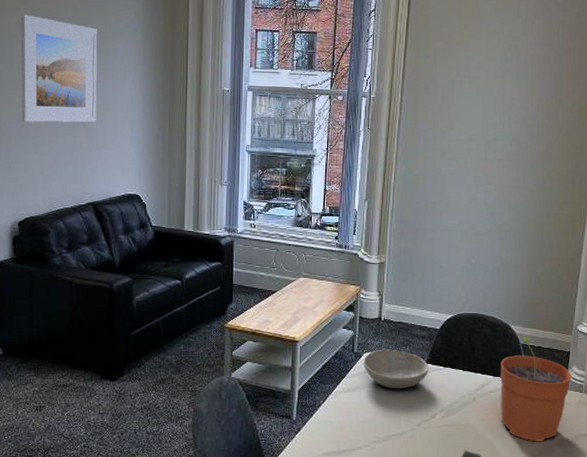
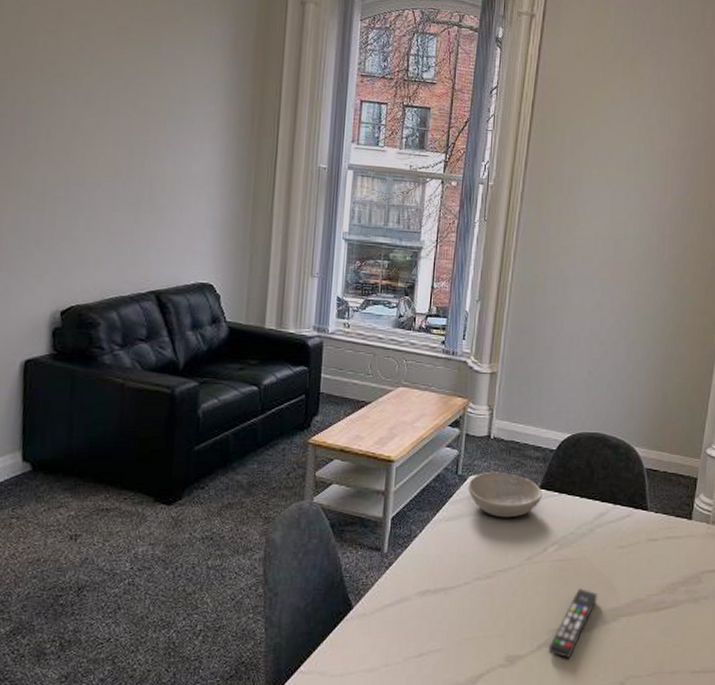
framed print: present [20,14,98,123] -> none [71,63,172,196]
plant pot: present [500,336,571,442] -> none [620,460,698,579]

